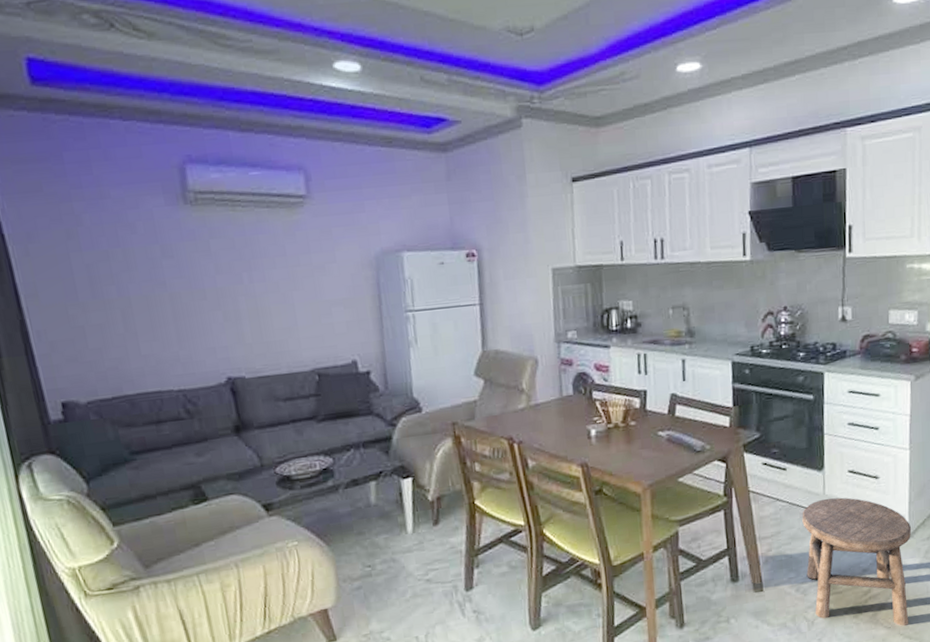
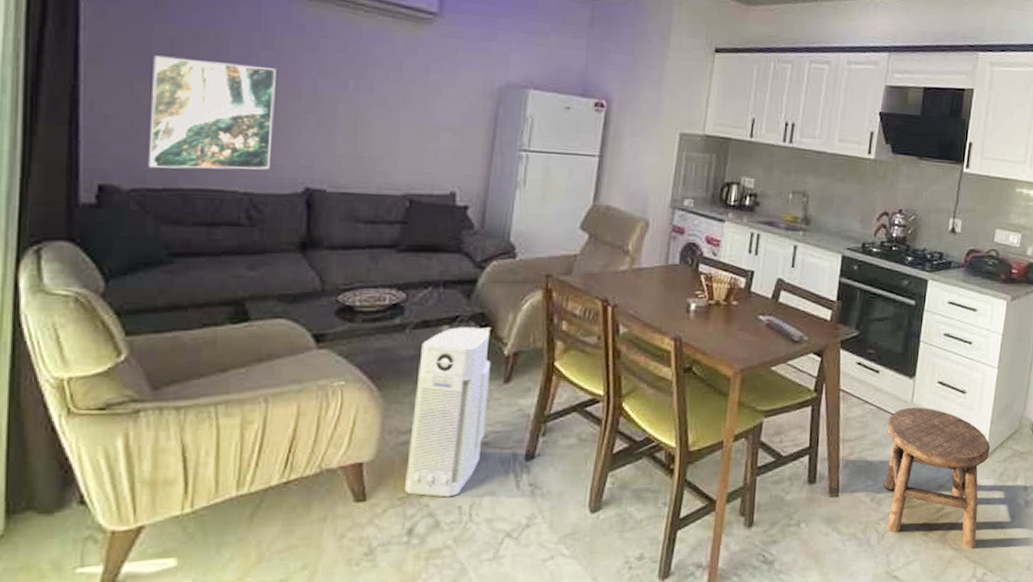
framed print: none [77,275,194,381] -> present [147,55,276,170]
air purifier: none [355,479,426,632] -> present [405,327,490,498]

